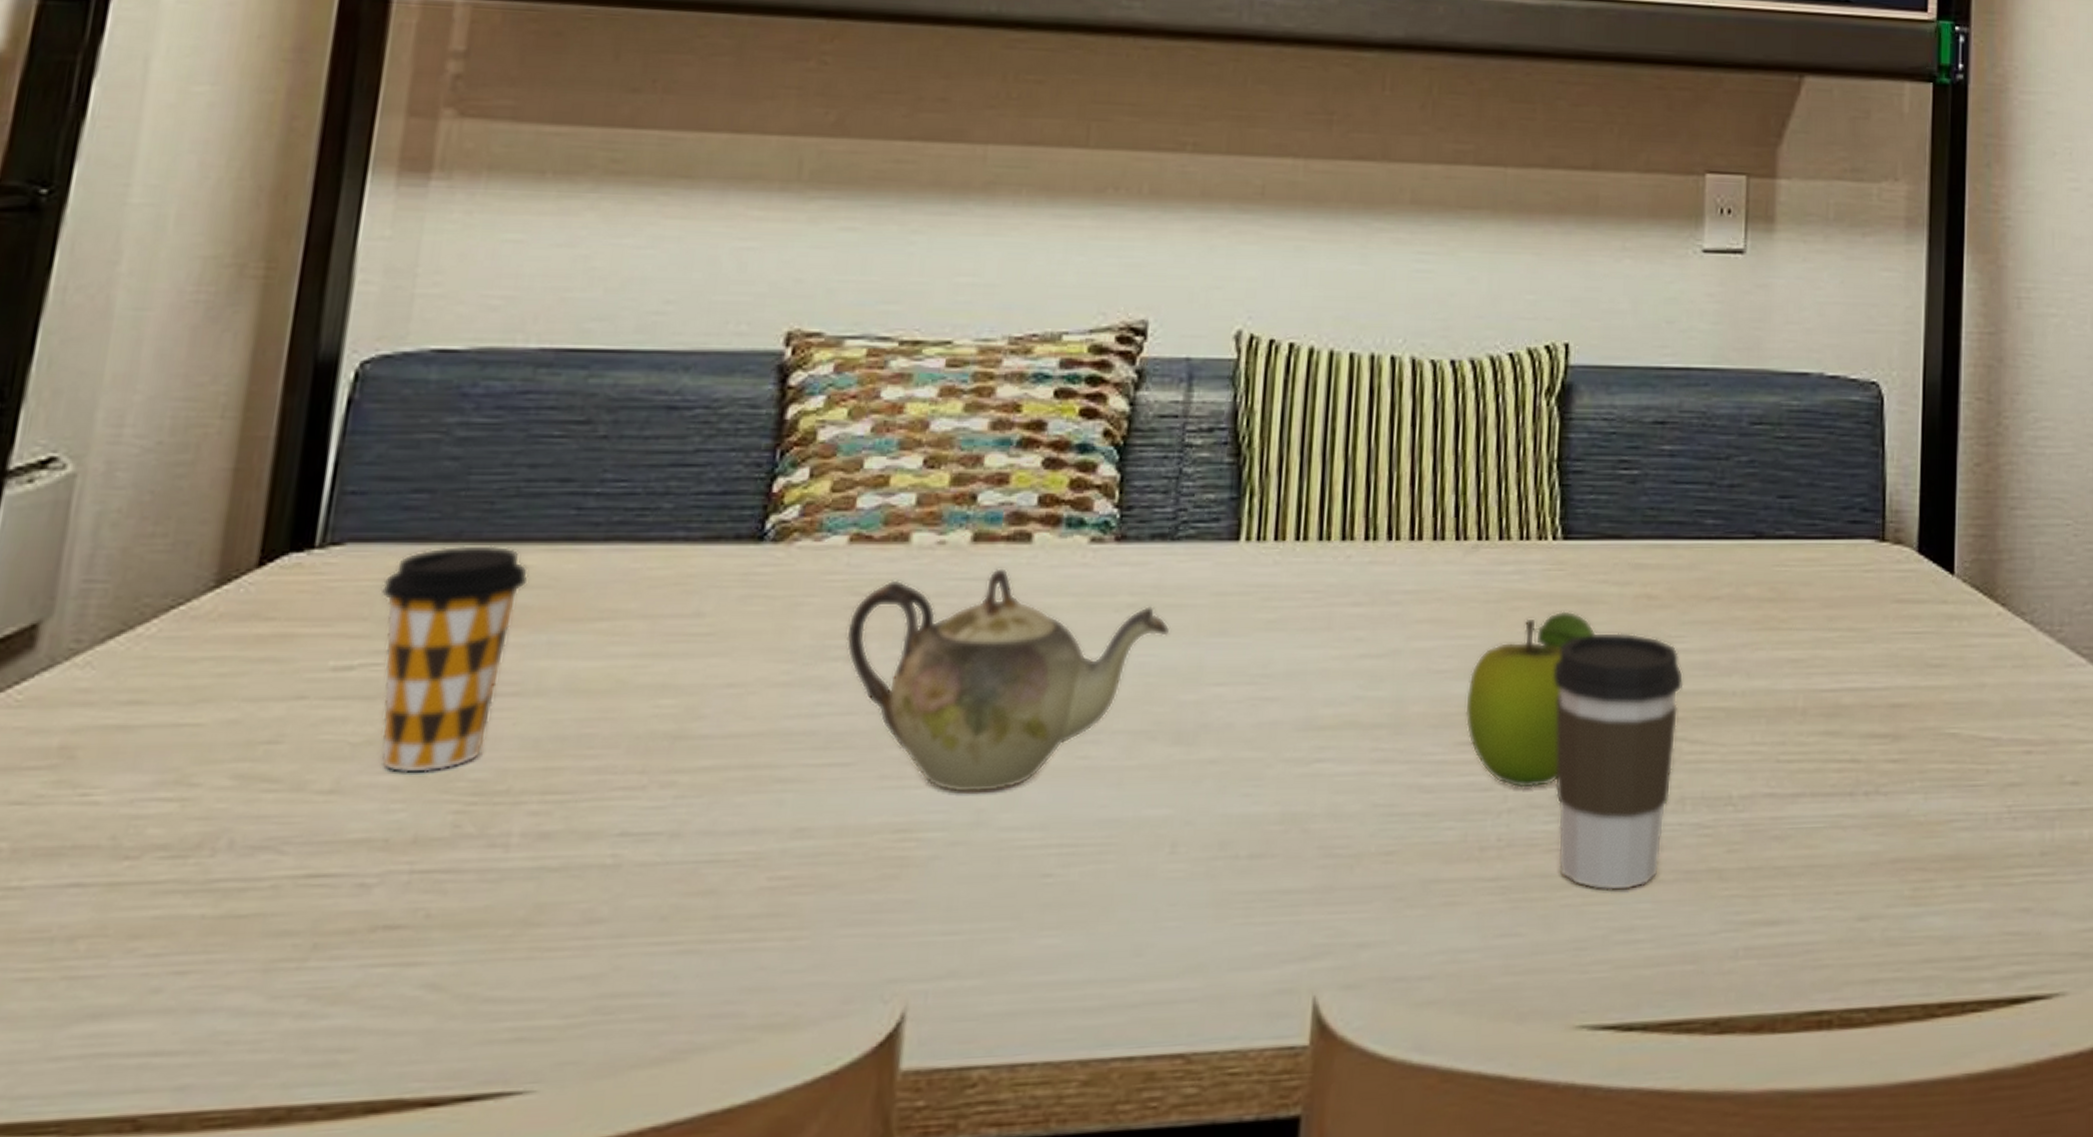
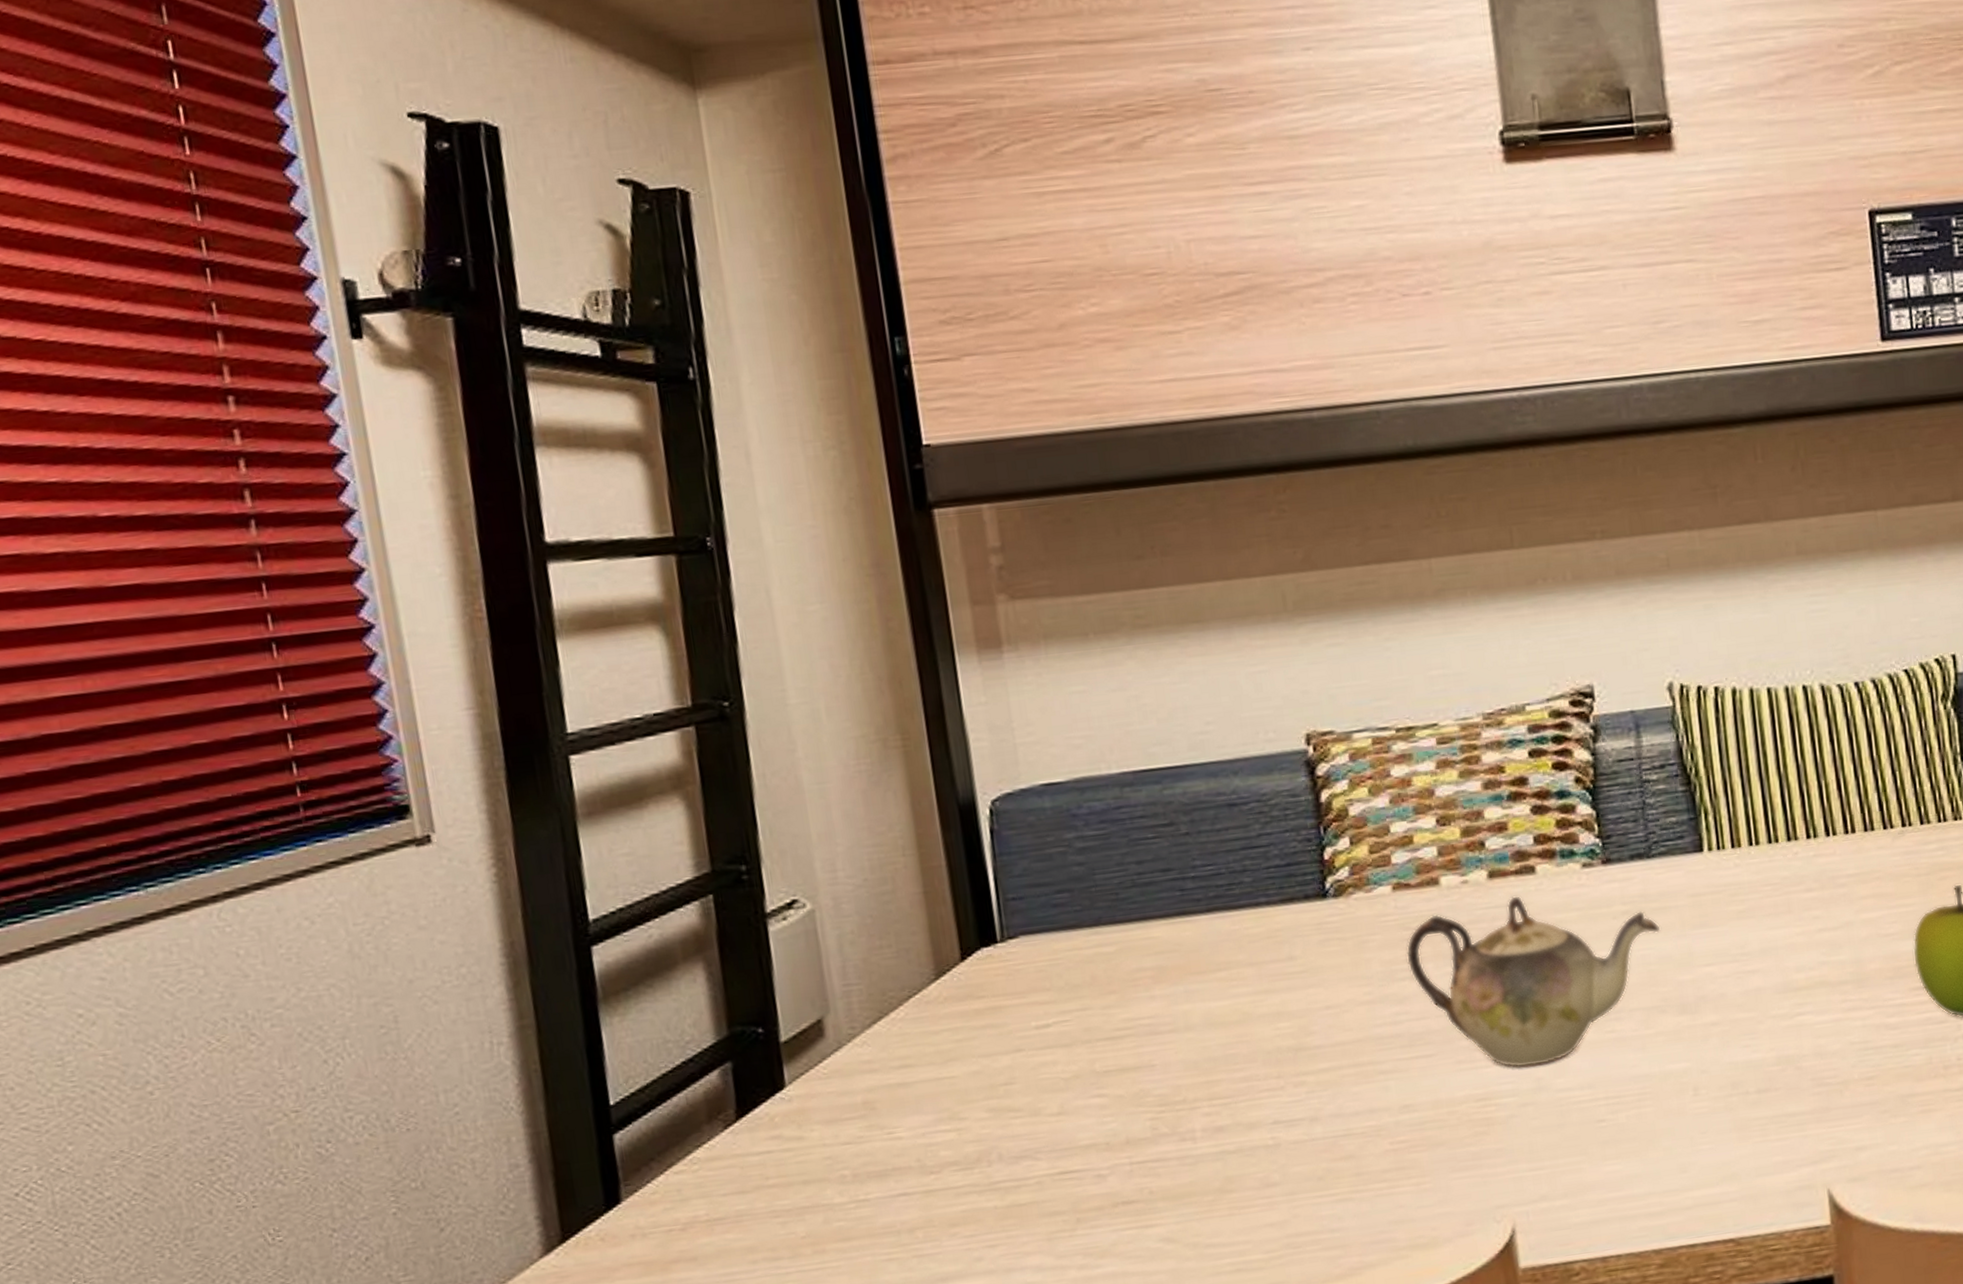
coffee cup: present [380,545,529,773] -> none [1054,924,1159,1096]

